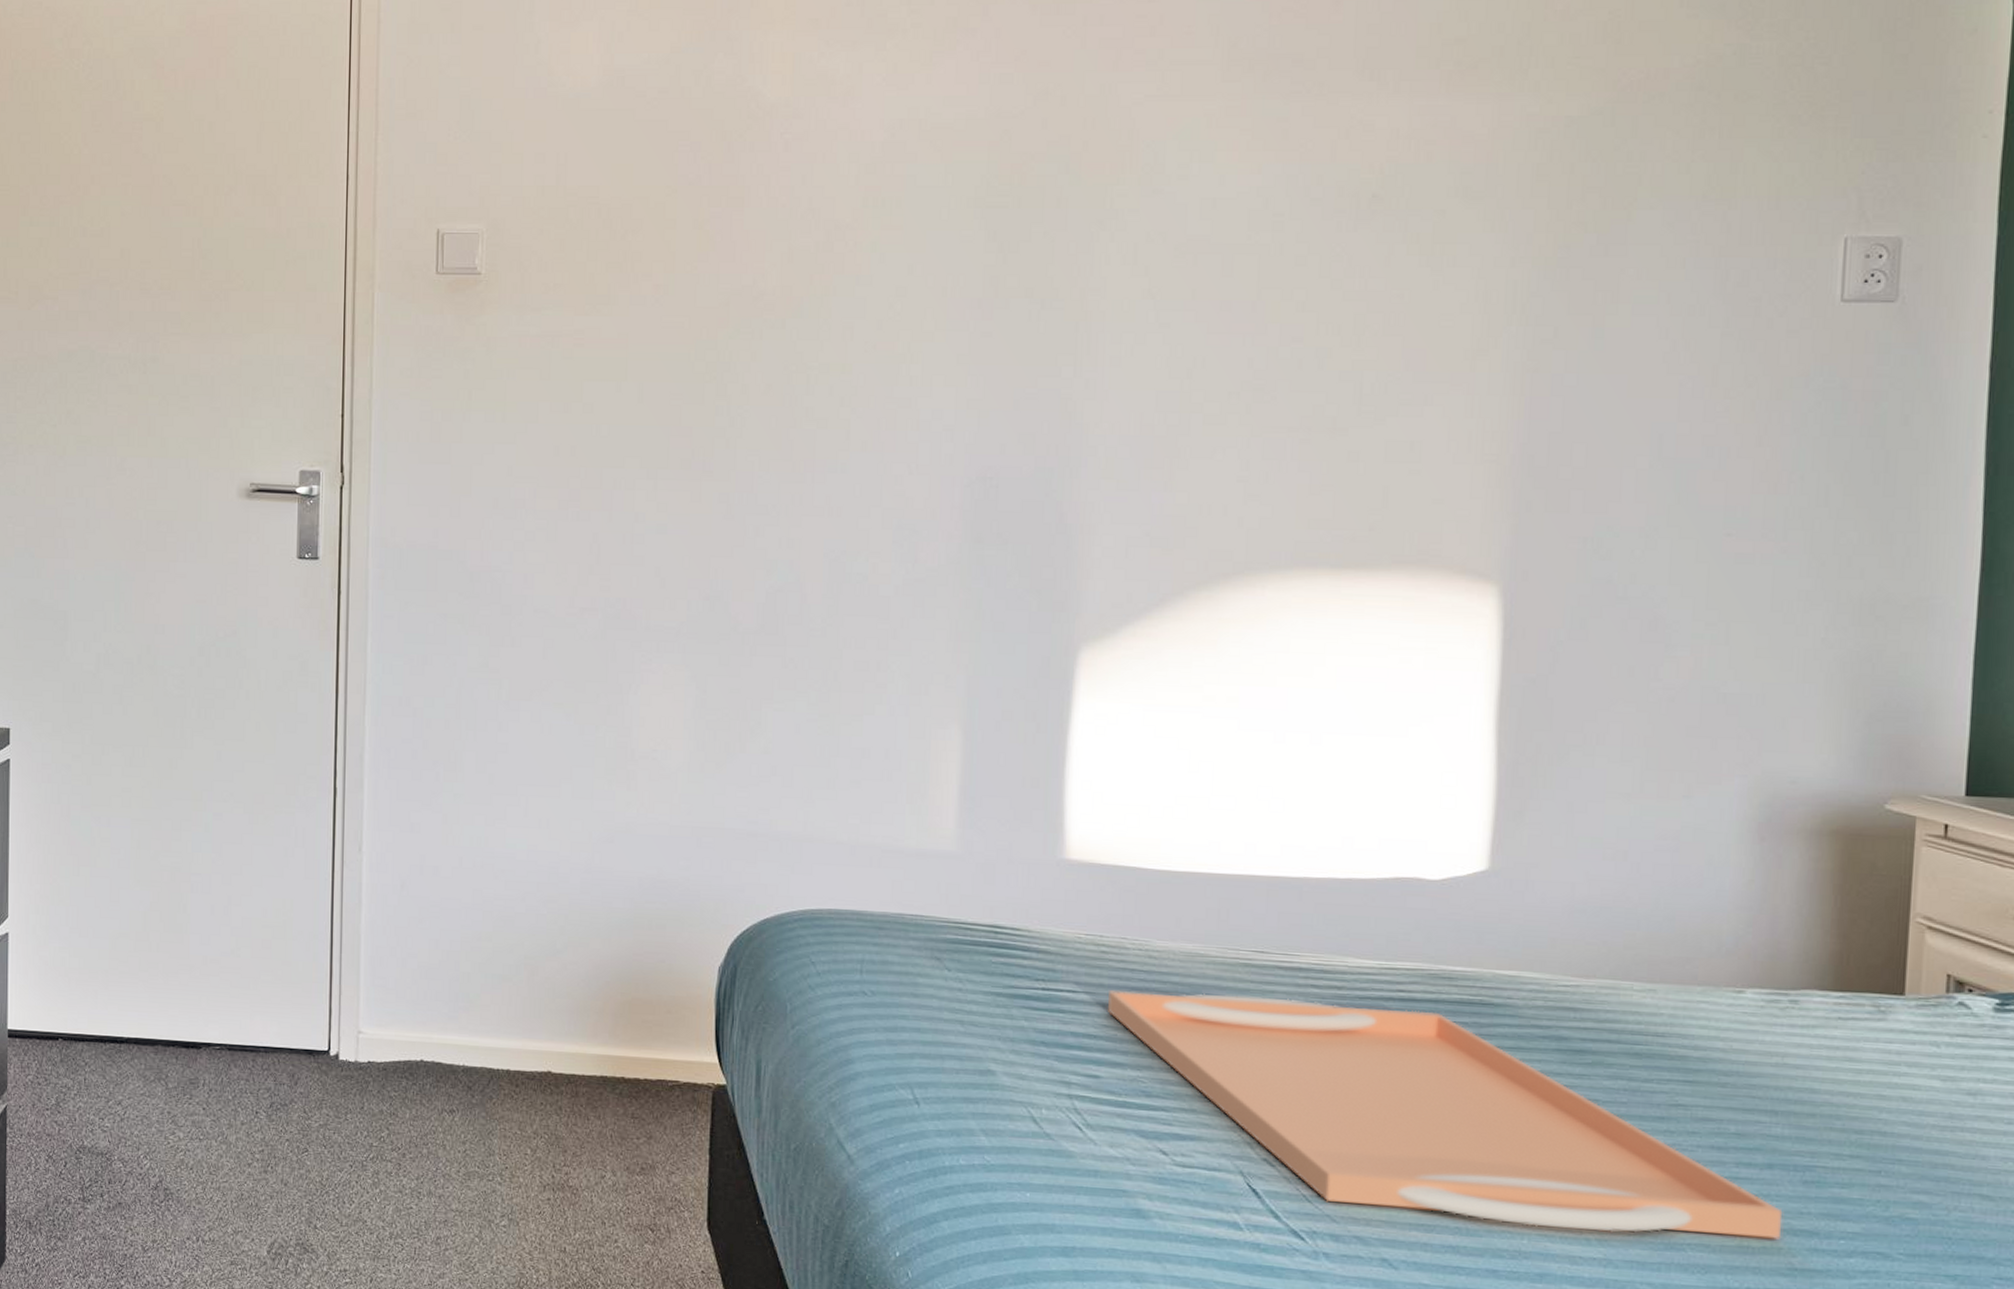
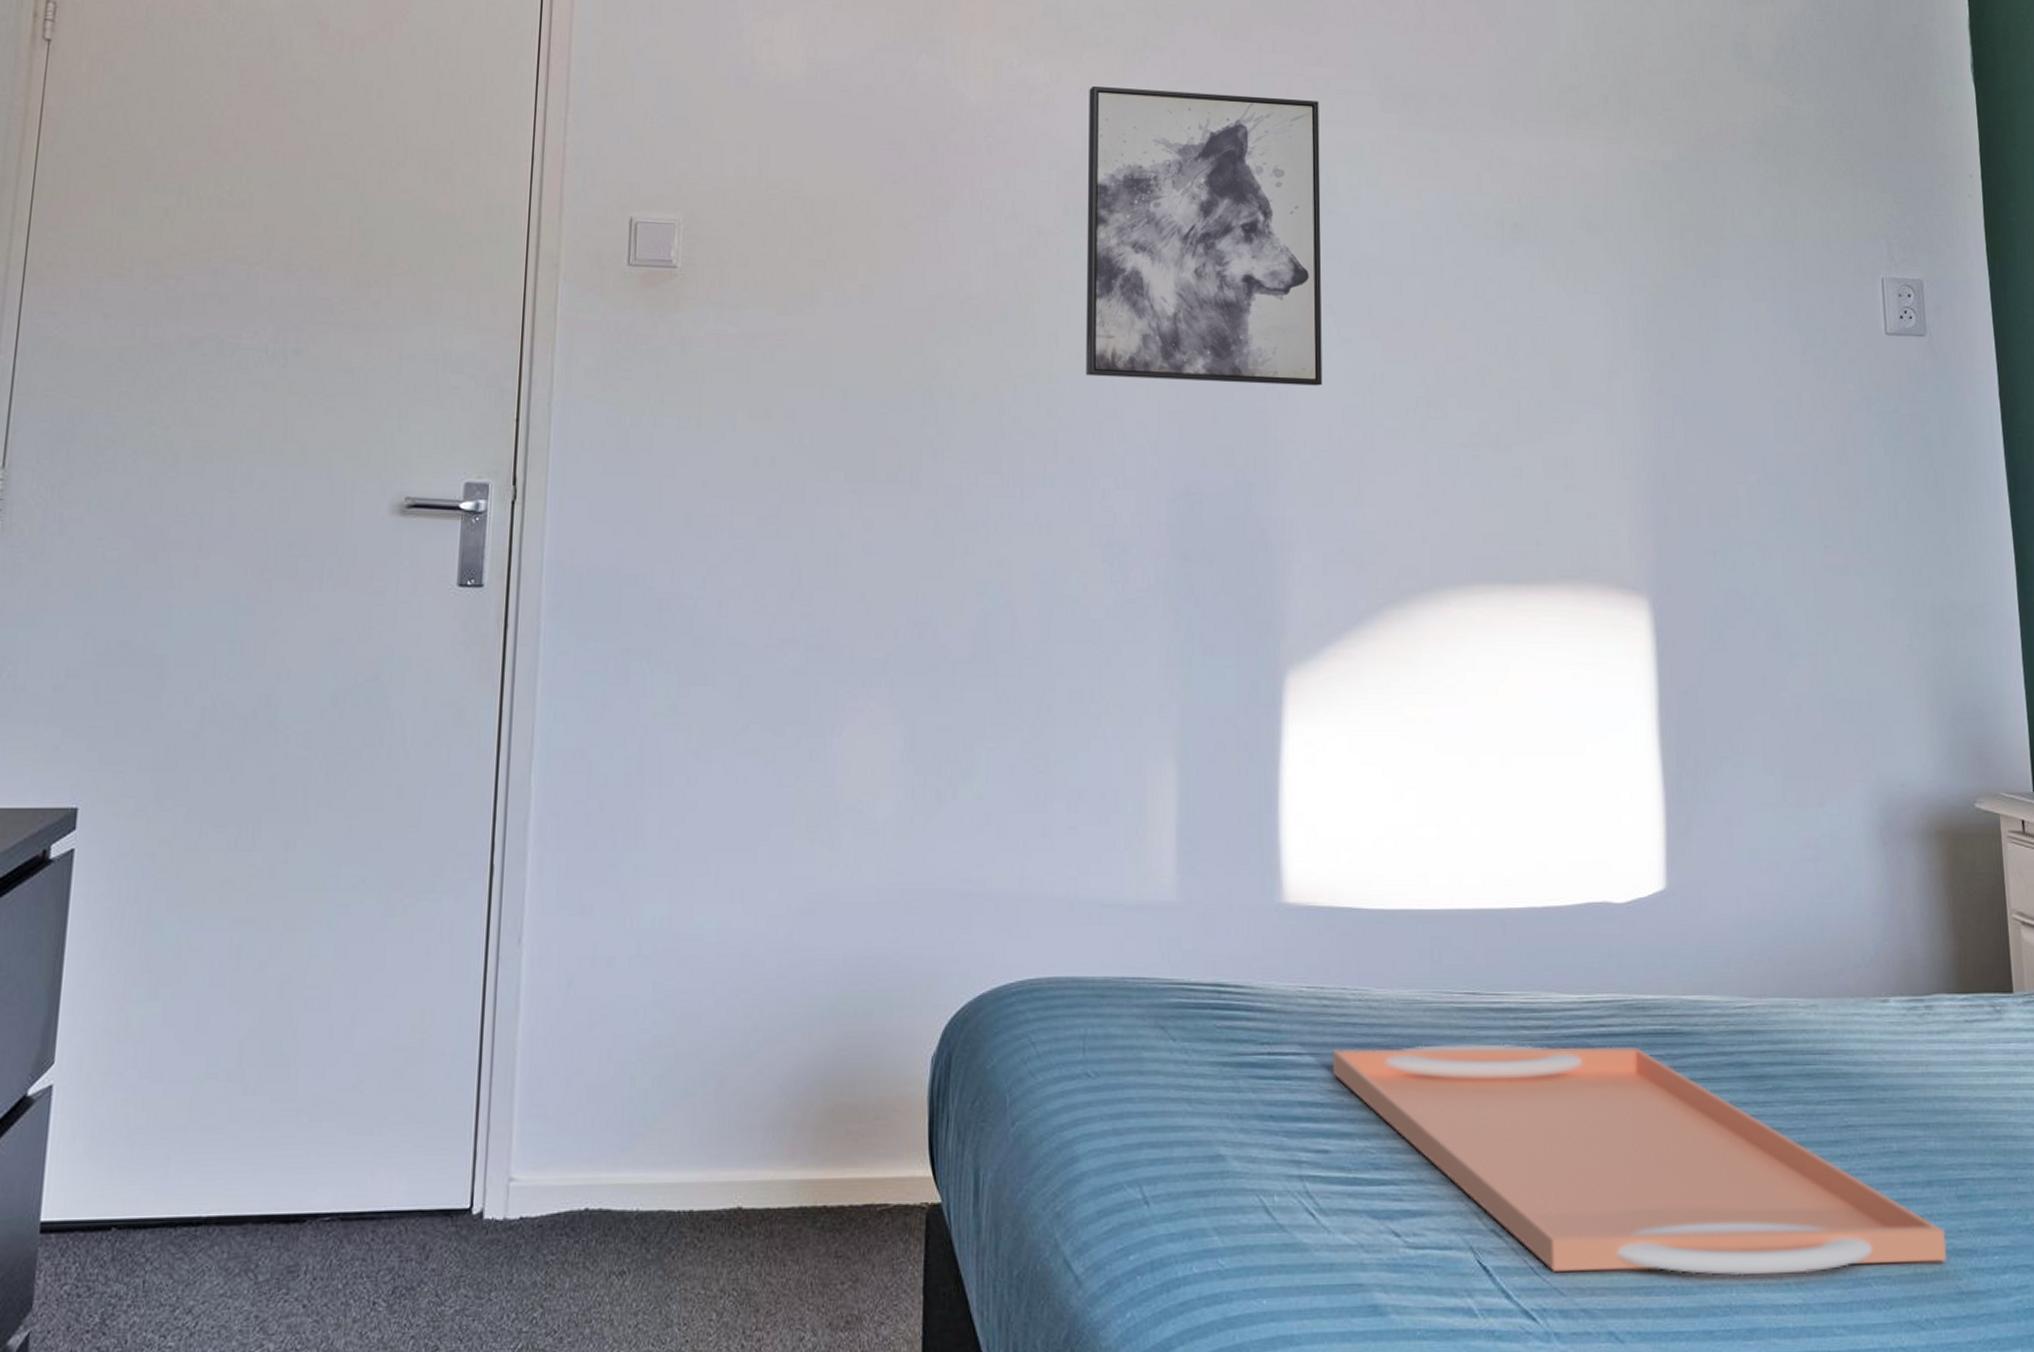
wall art: none [881,73,1150,372] -> present [1086,86,1323,386]

